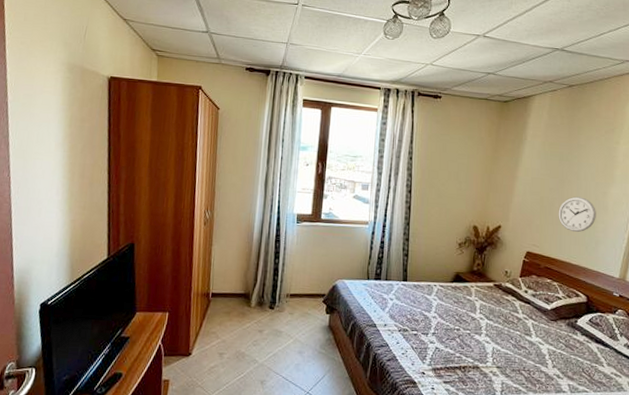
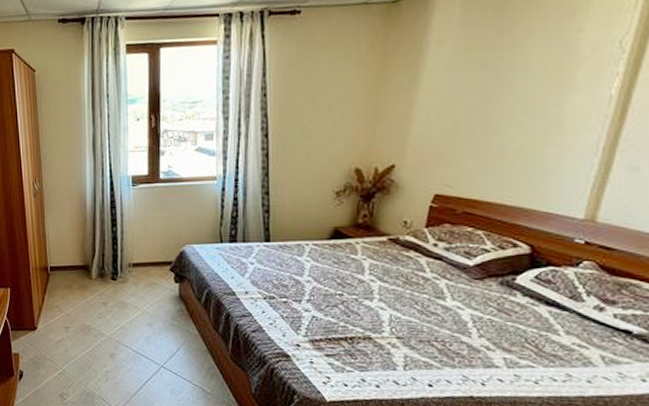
wall clock: present [558,196,596,232] -> none [482,114,544,162]

